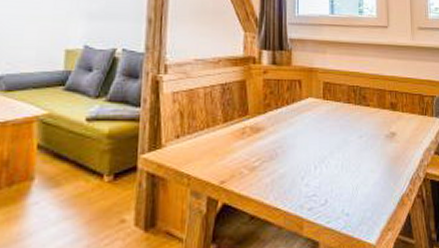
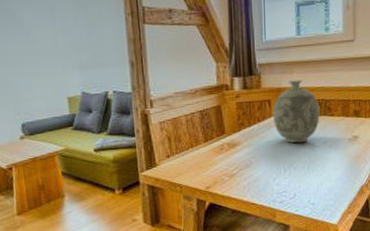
decorative vase: none [303,61,355,135] -> present [272,79,320,143]

